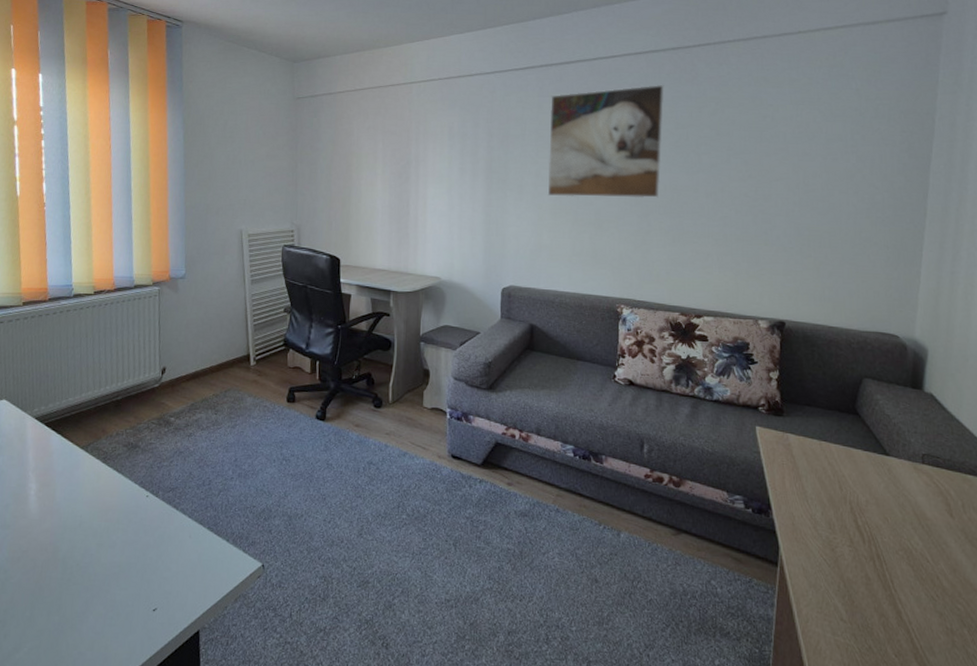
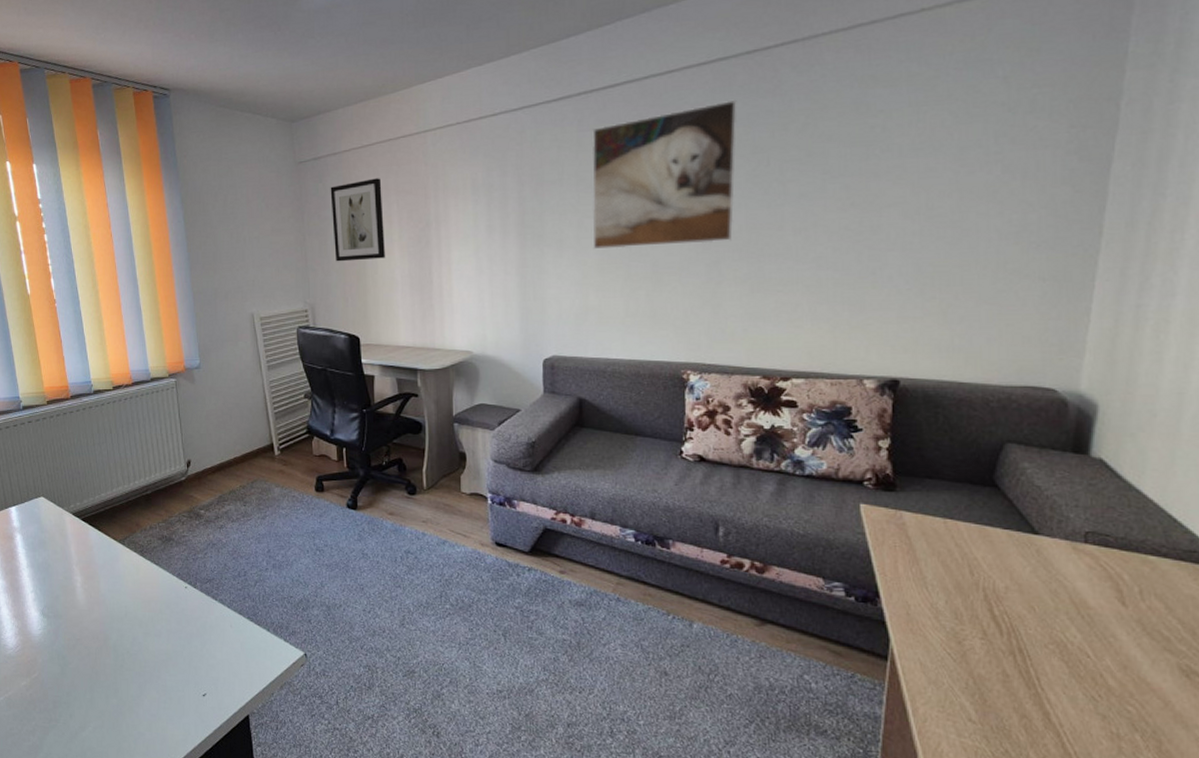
wall art: none [323,118,370,190] -> present [330,178,385,262]

